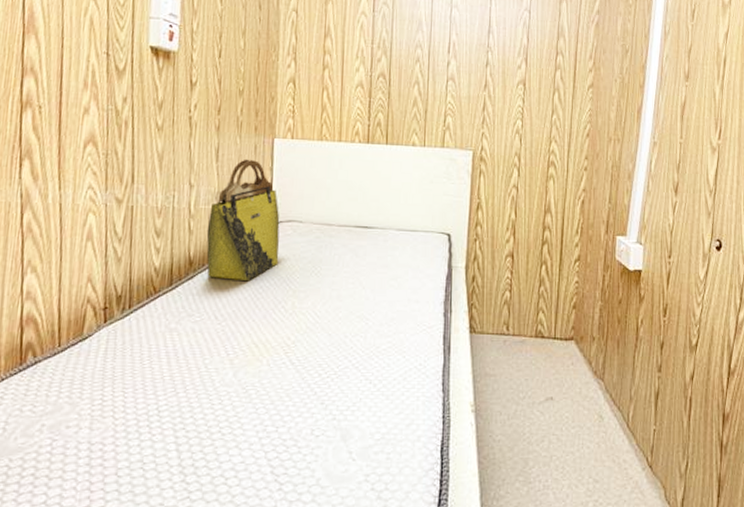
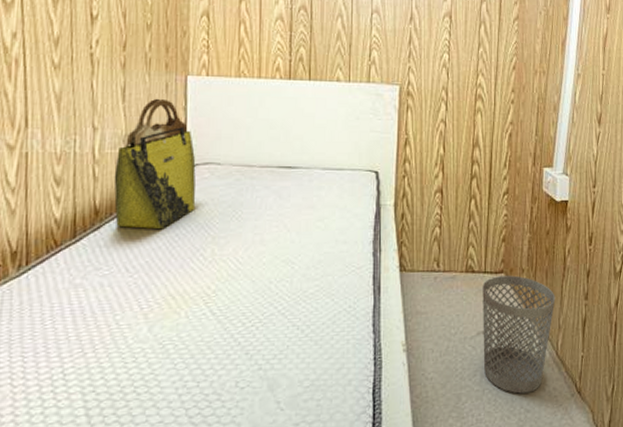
wastebasket: none [551,343,627,463] -> present [482,275,556,394]

